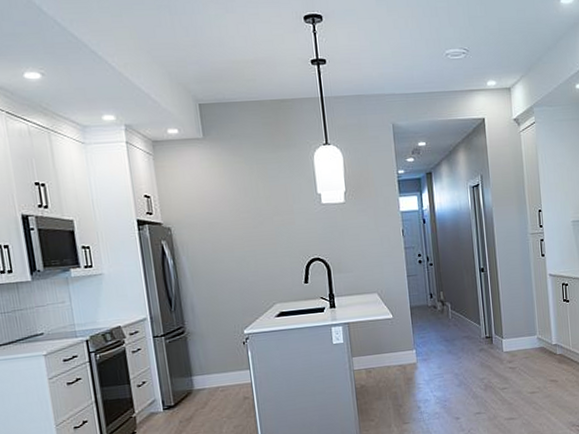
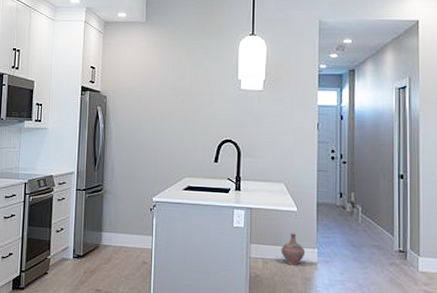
ceramic jug: none [381,339,405,370] -> present [281,233,306,266]

